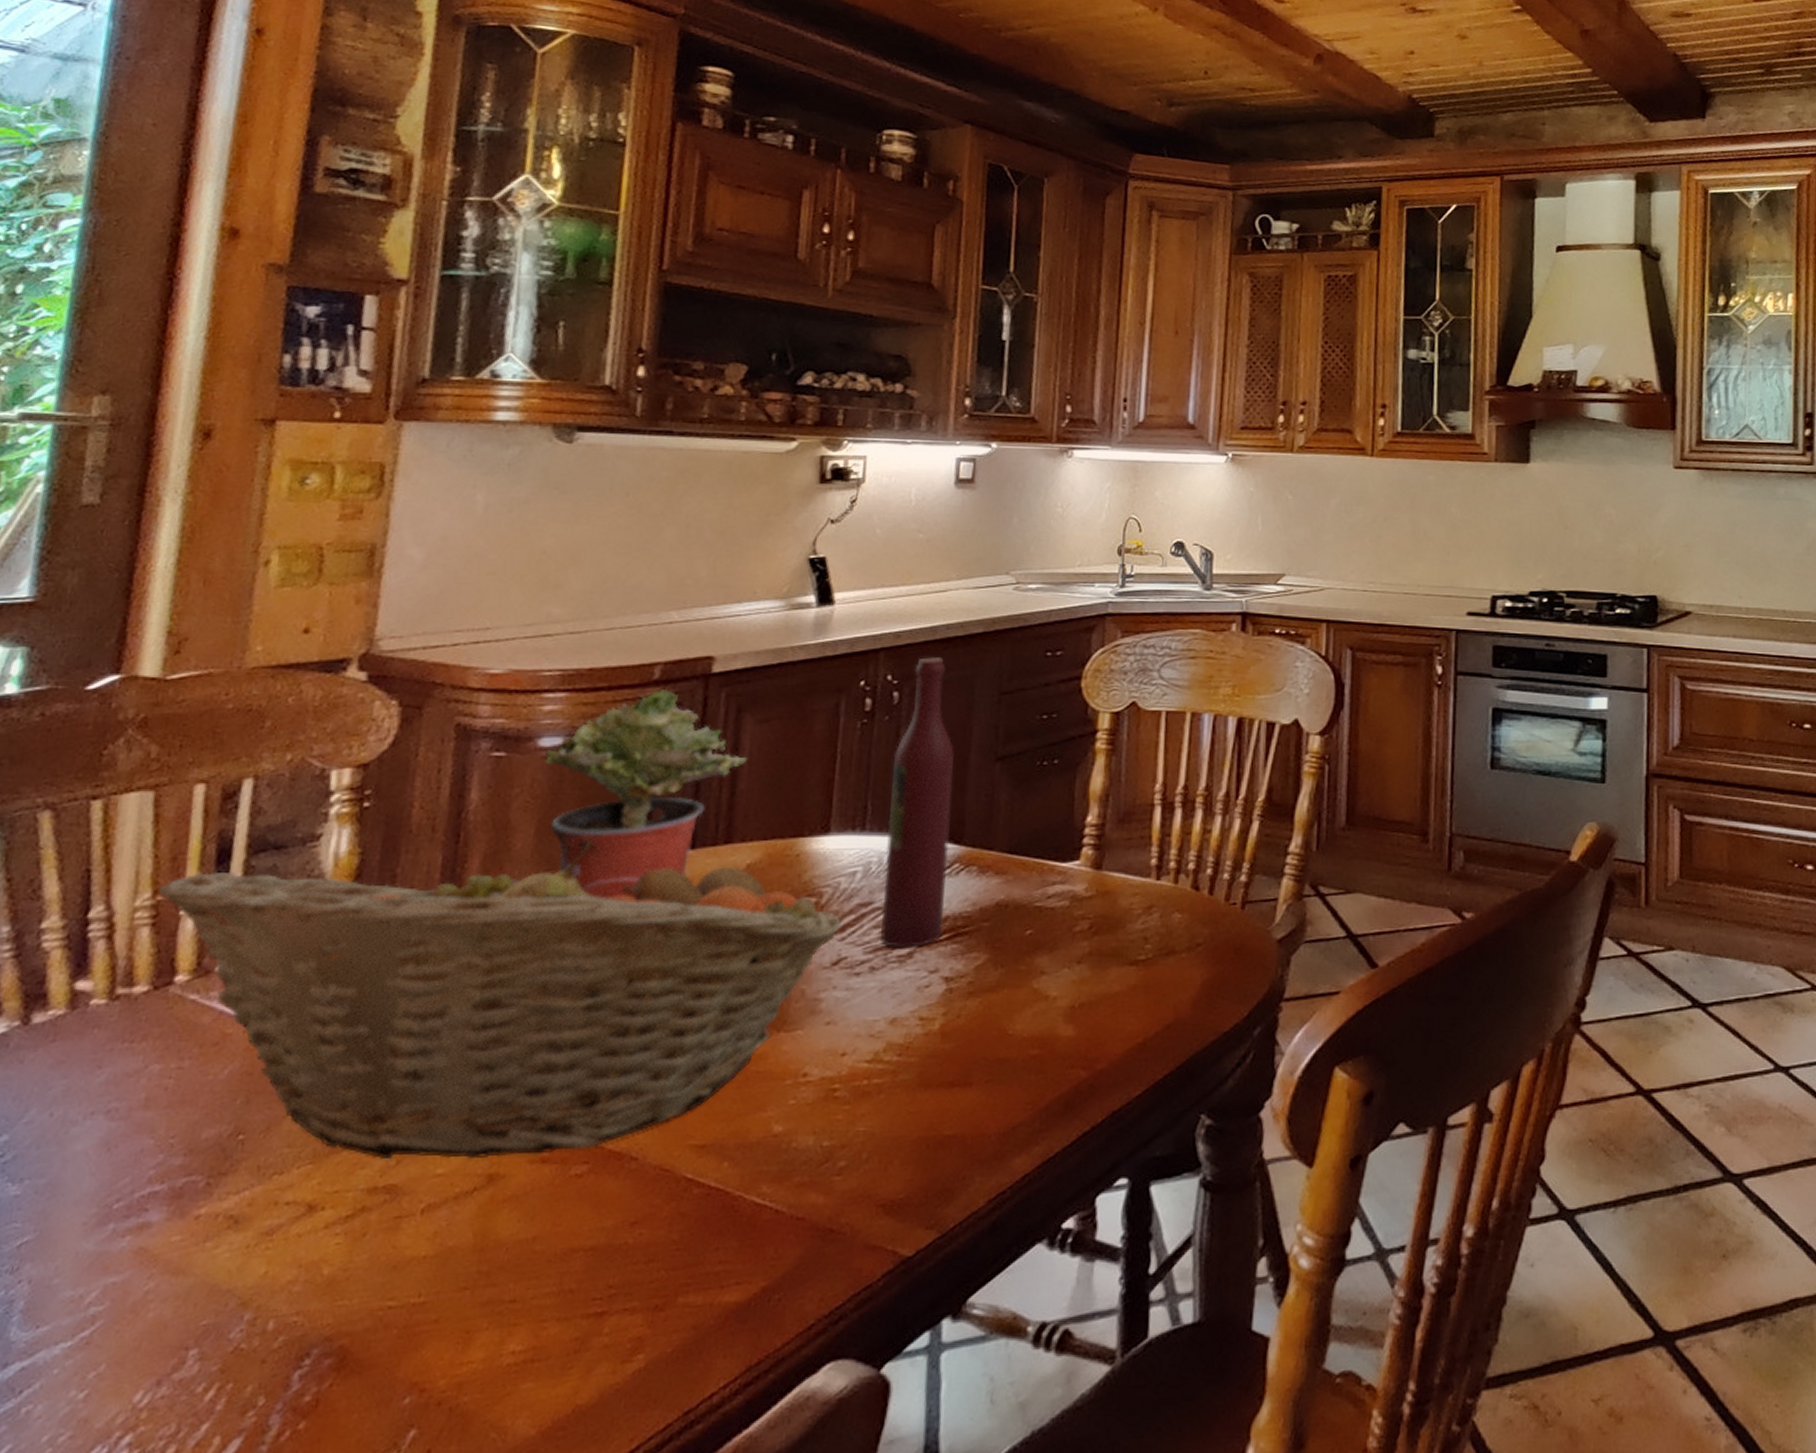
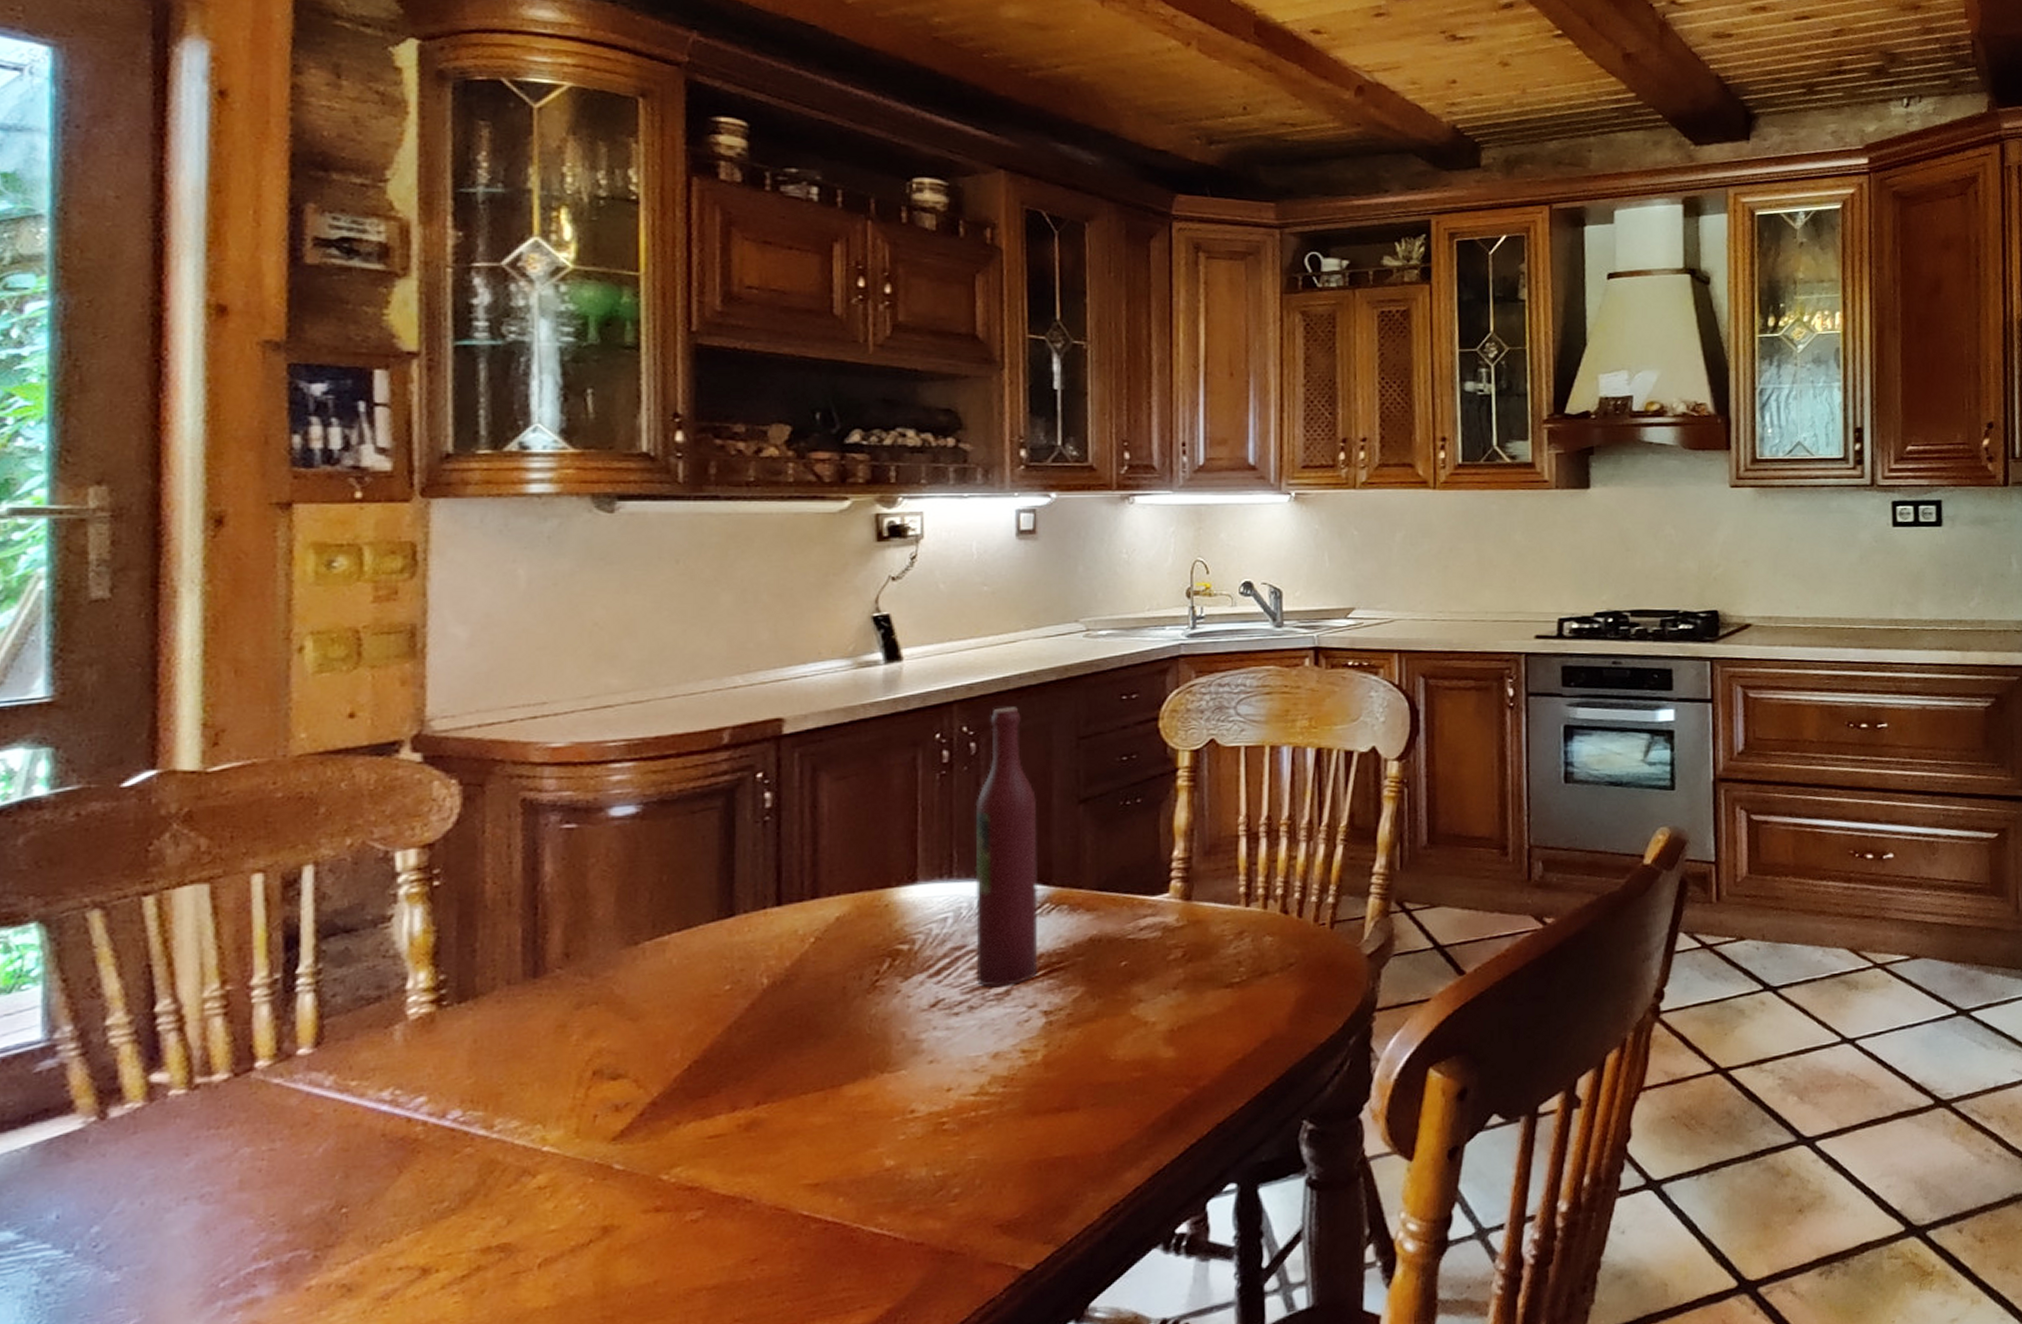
fruit basket: present [158,839,841,1160] -> none [226,902,936,1221]
potted plant: present [545,690,748,900] -> none [619,753,828,960]

